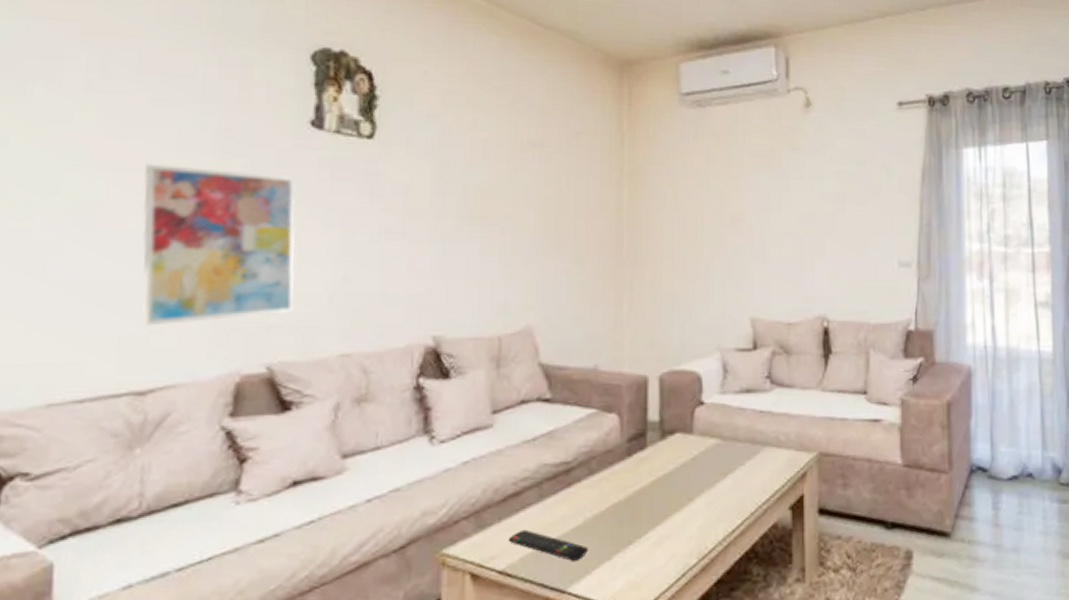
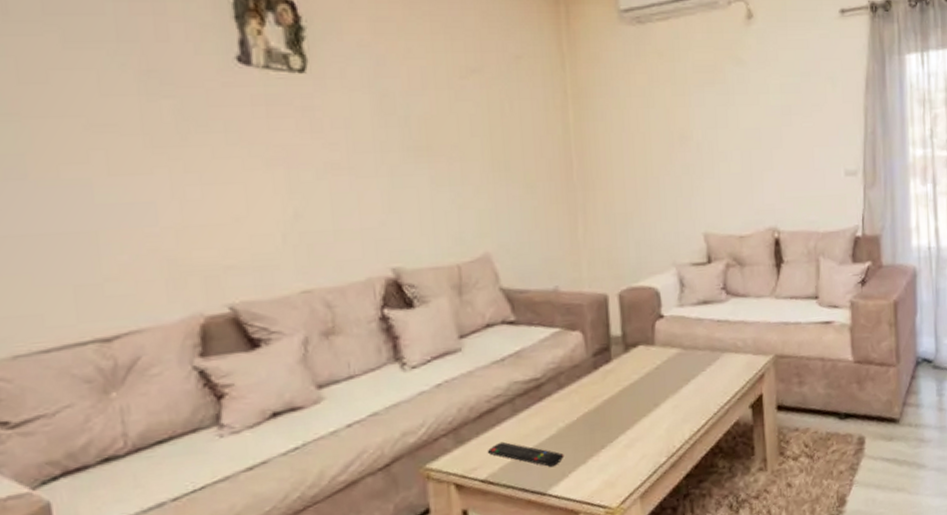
wall art: present [142,163,296,326] -> none [68,109,249,275]

